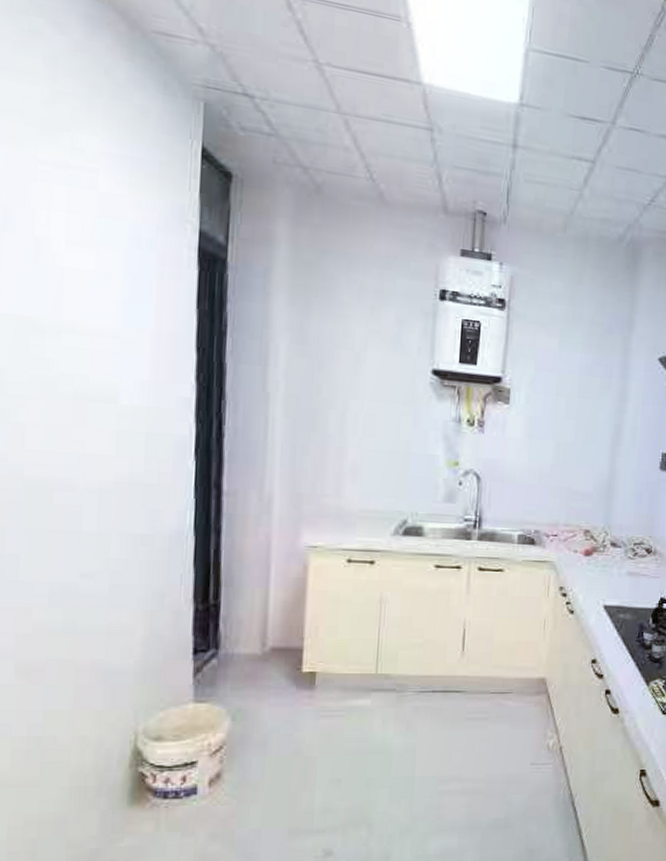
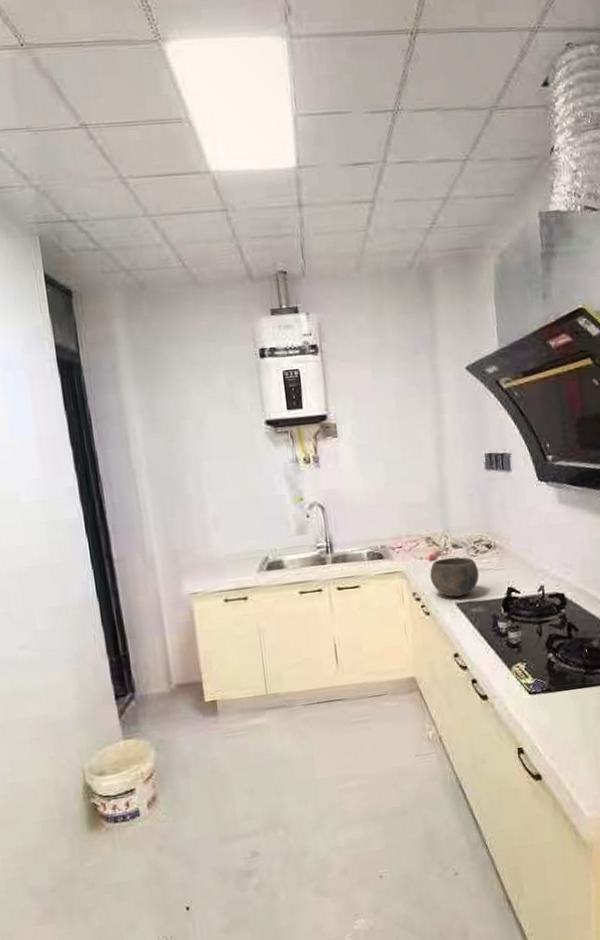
bowl: none [581,555,634,599] -> present [430,557,479,598]

